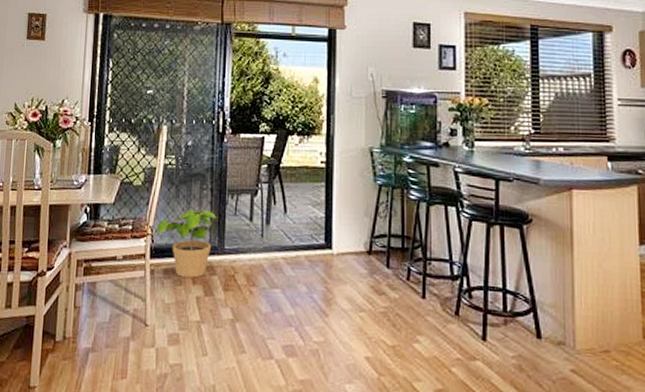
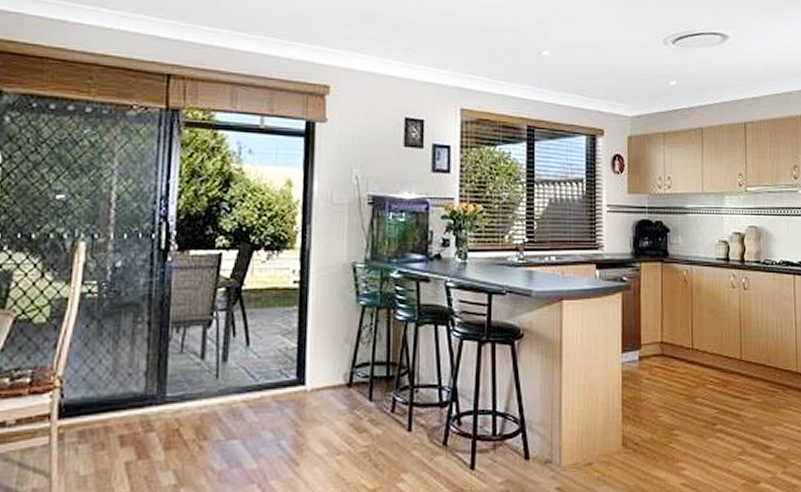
potted plant: present [157,209,217,278] -> none [69,349,156,439]

